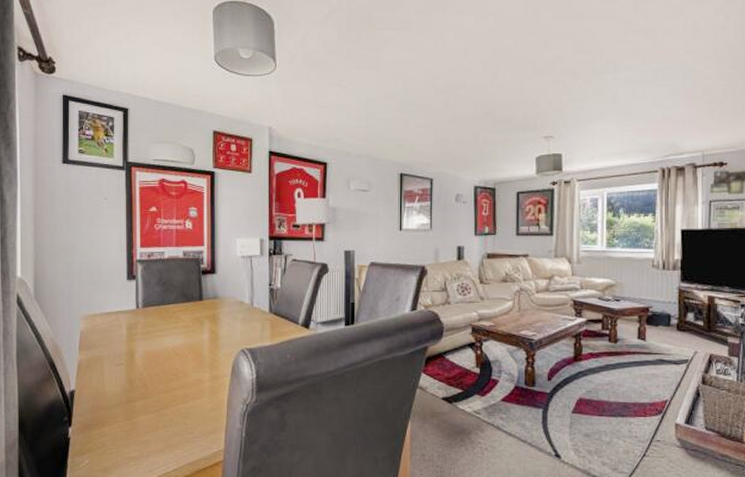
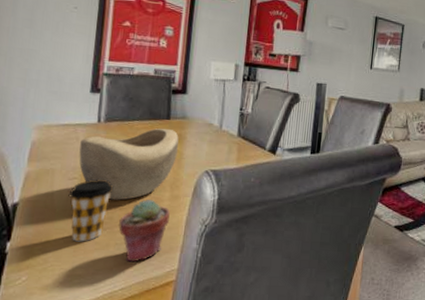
coffee cup: none [117,364,157,425] -> present [68,179,114,242]
decorative bowl: none [123,309,213,383] -> present [79,128,179,200]
potted succulent: none [165,381,213,444] -> present [118,199,170,262]

